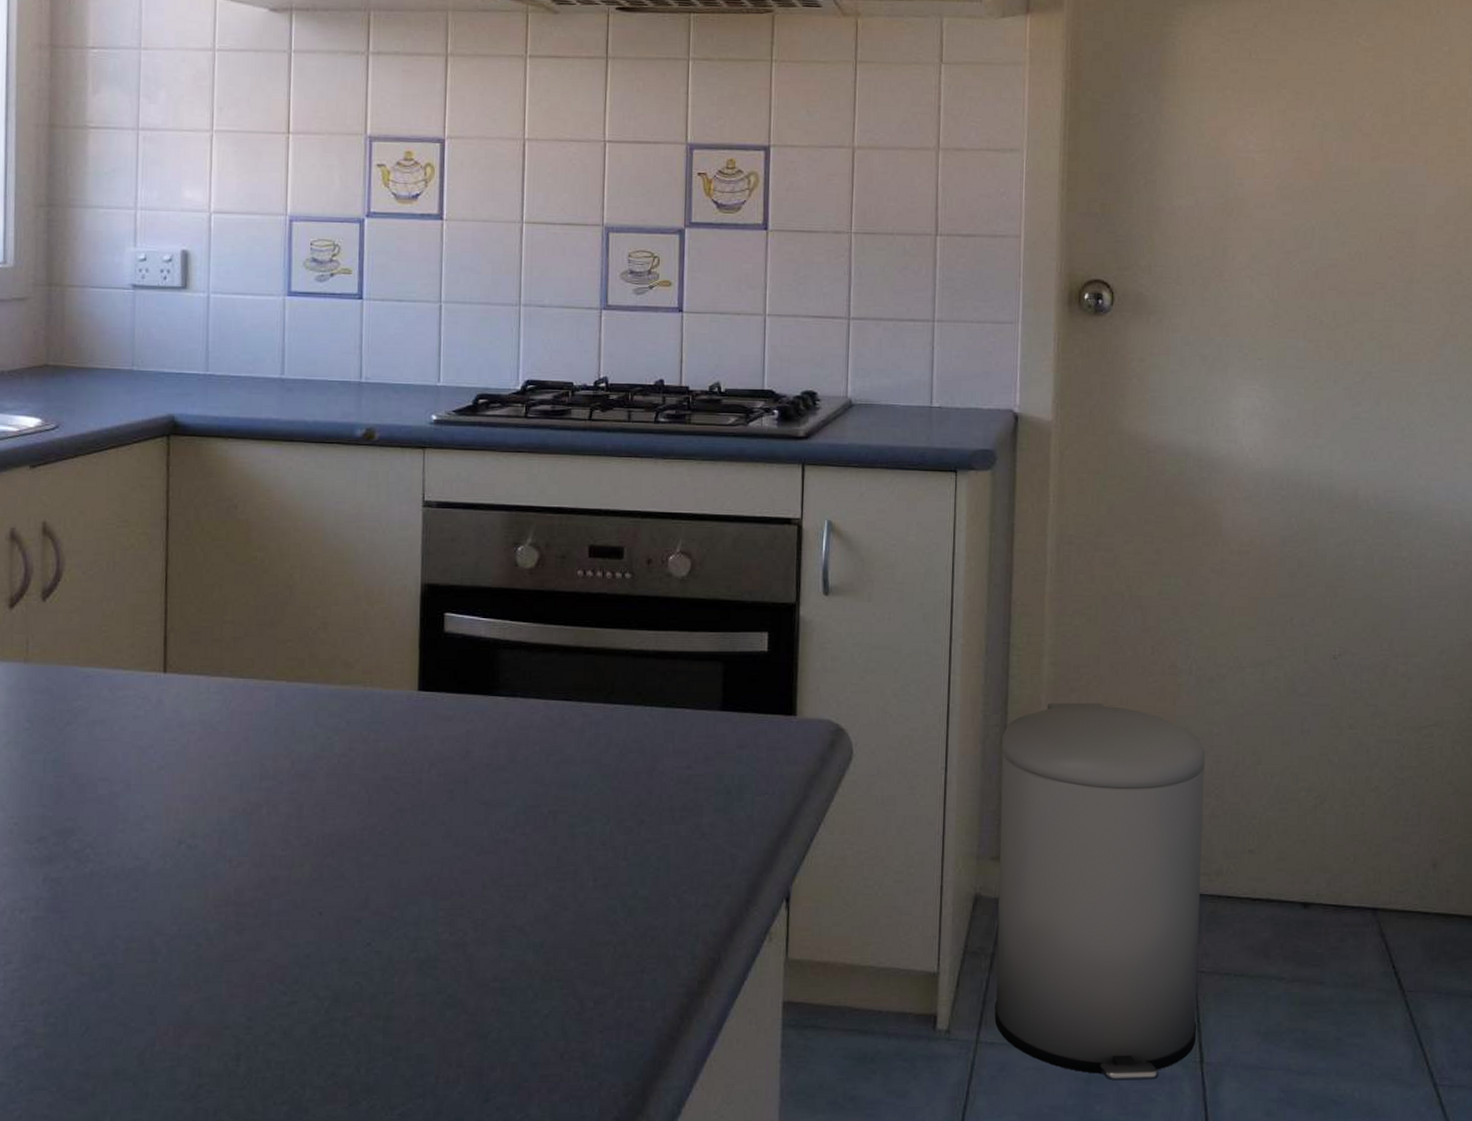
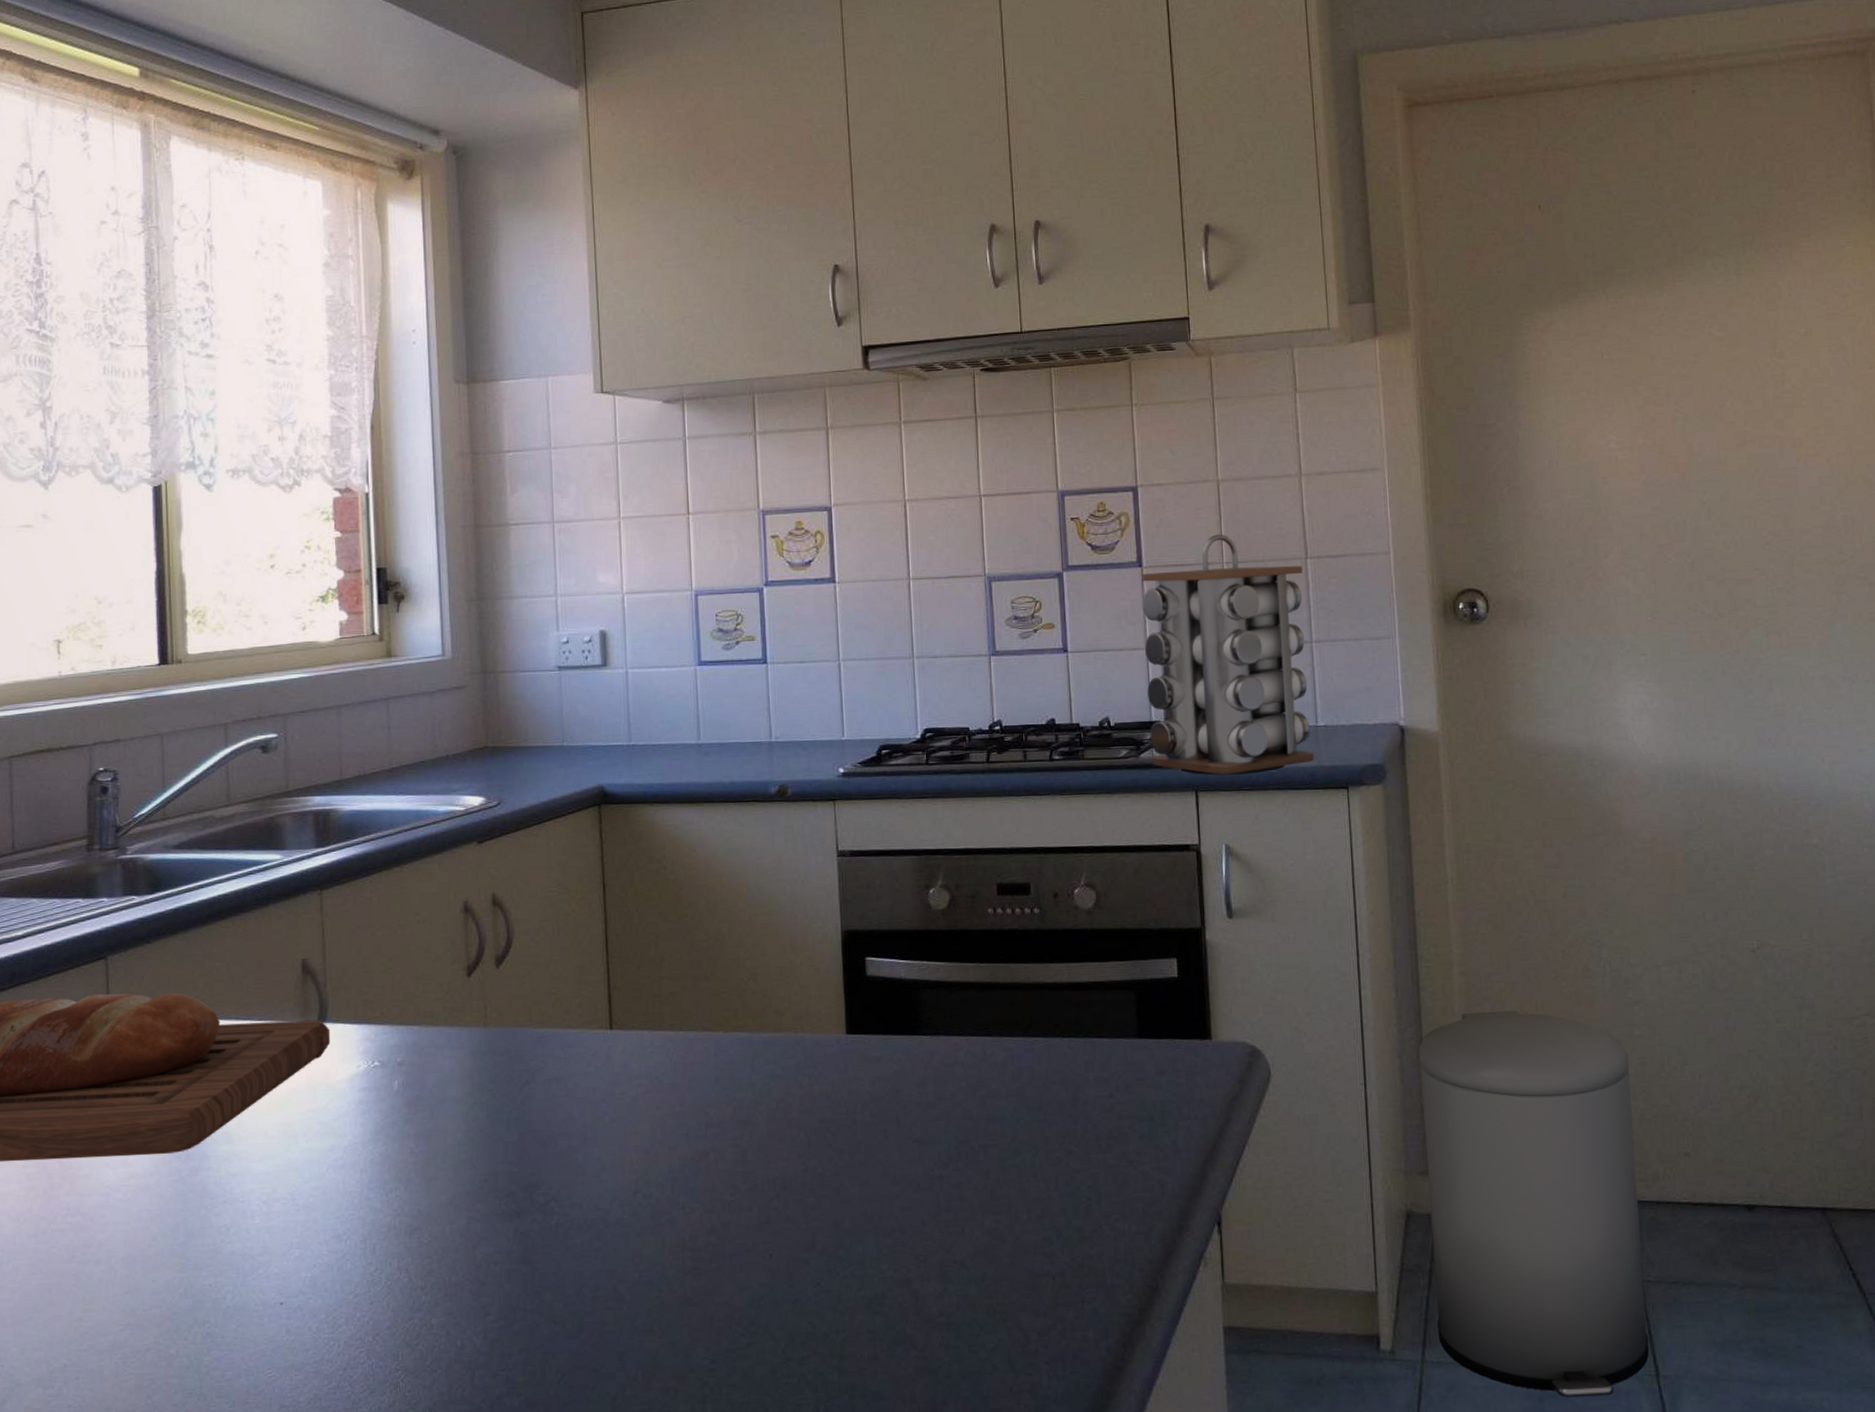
spice rack: none [760,202,931,451] -> present [1141,534,1314,776]

